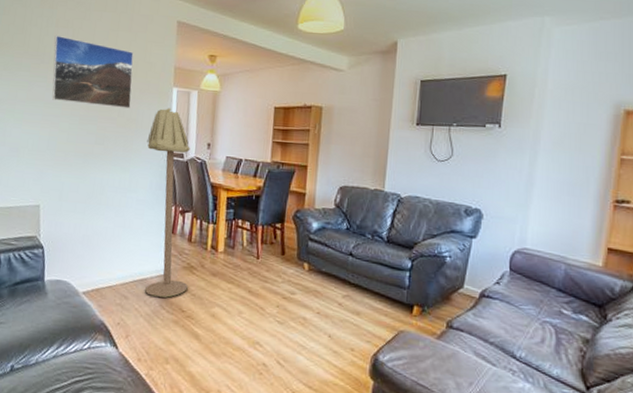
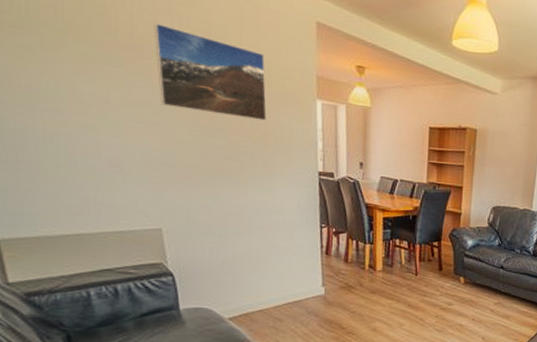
floor lamp: present [145,108,190,298] -> none [290,122,347,317]

